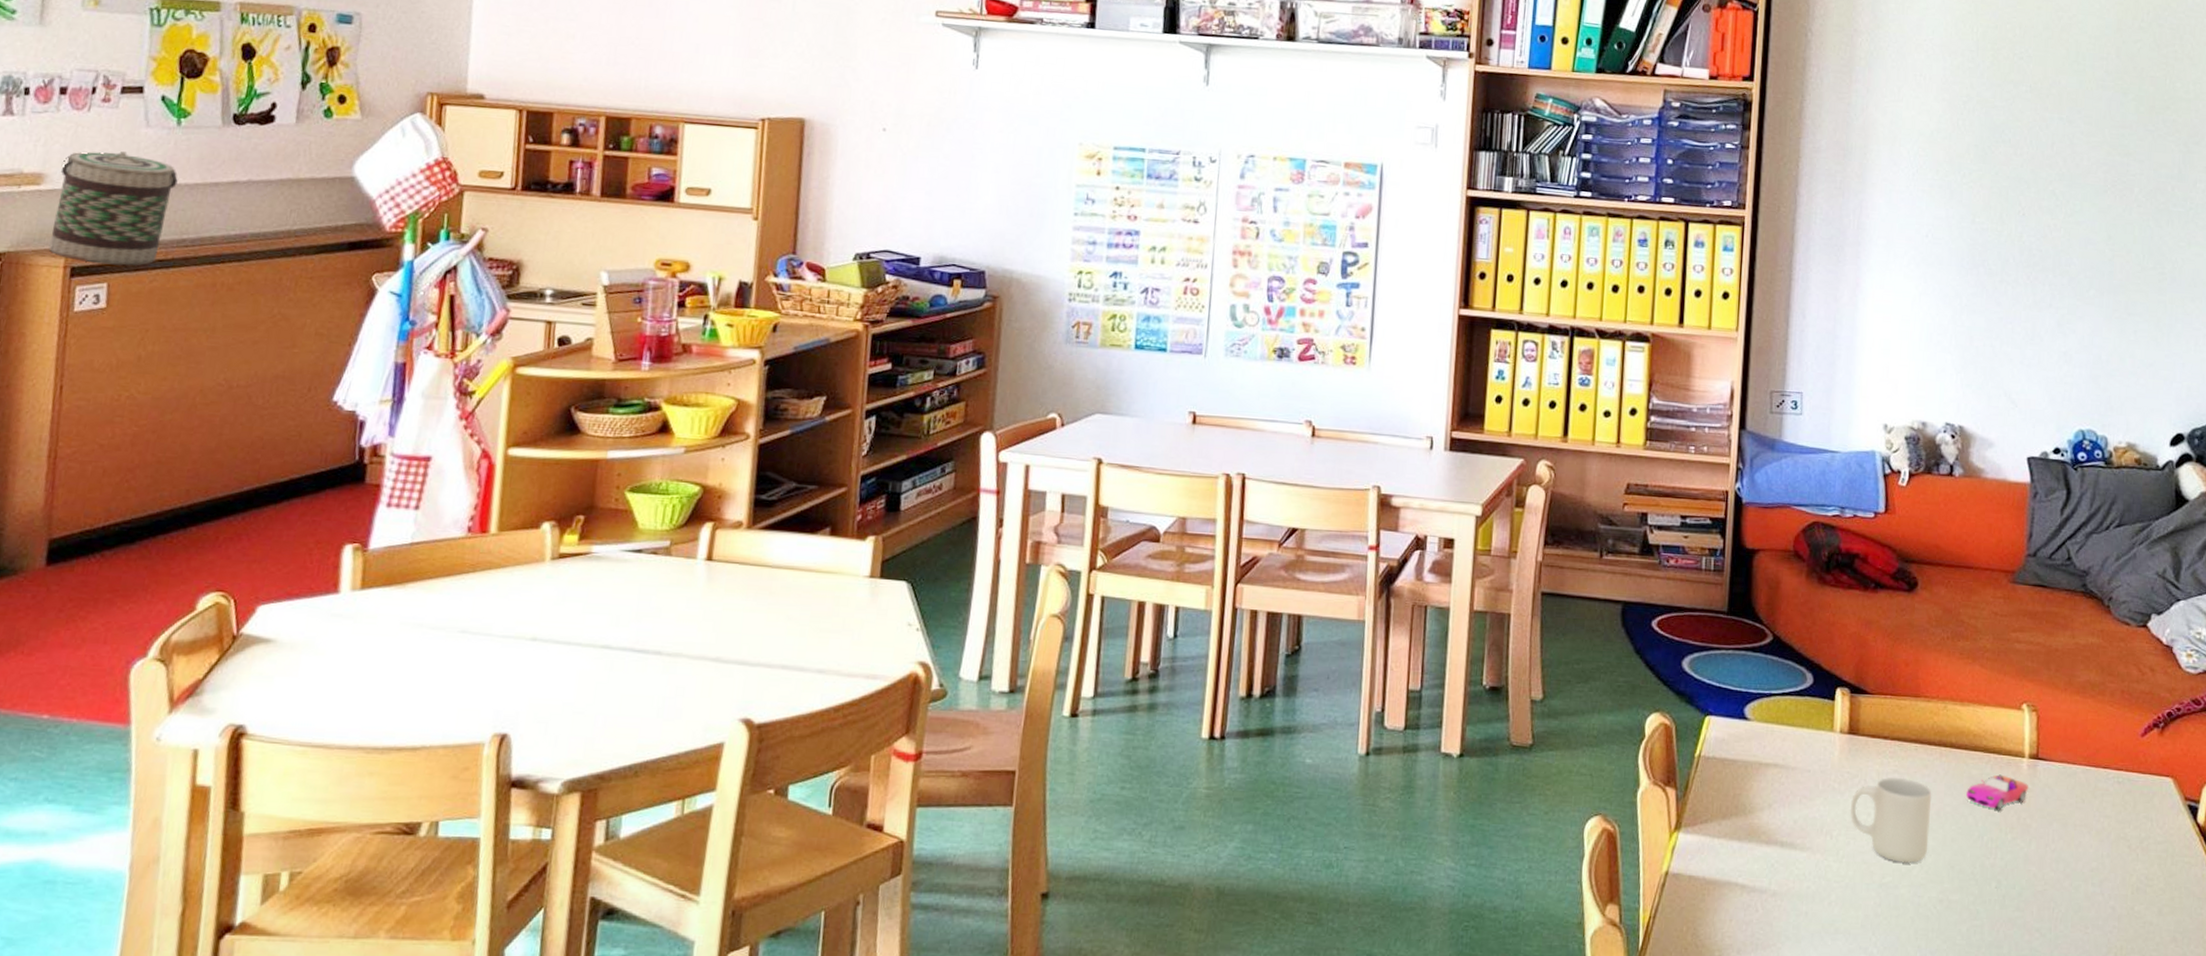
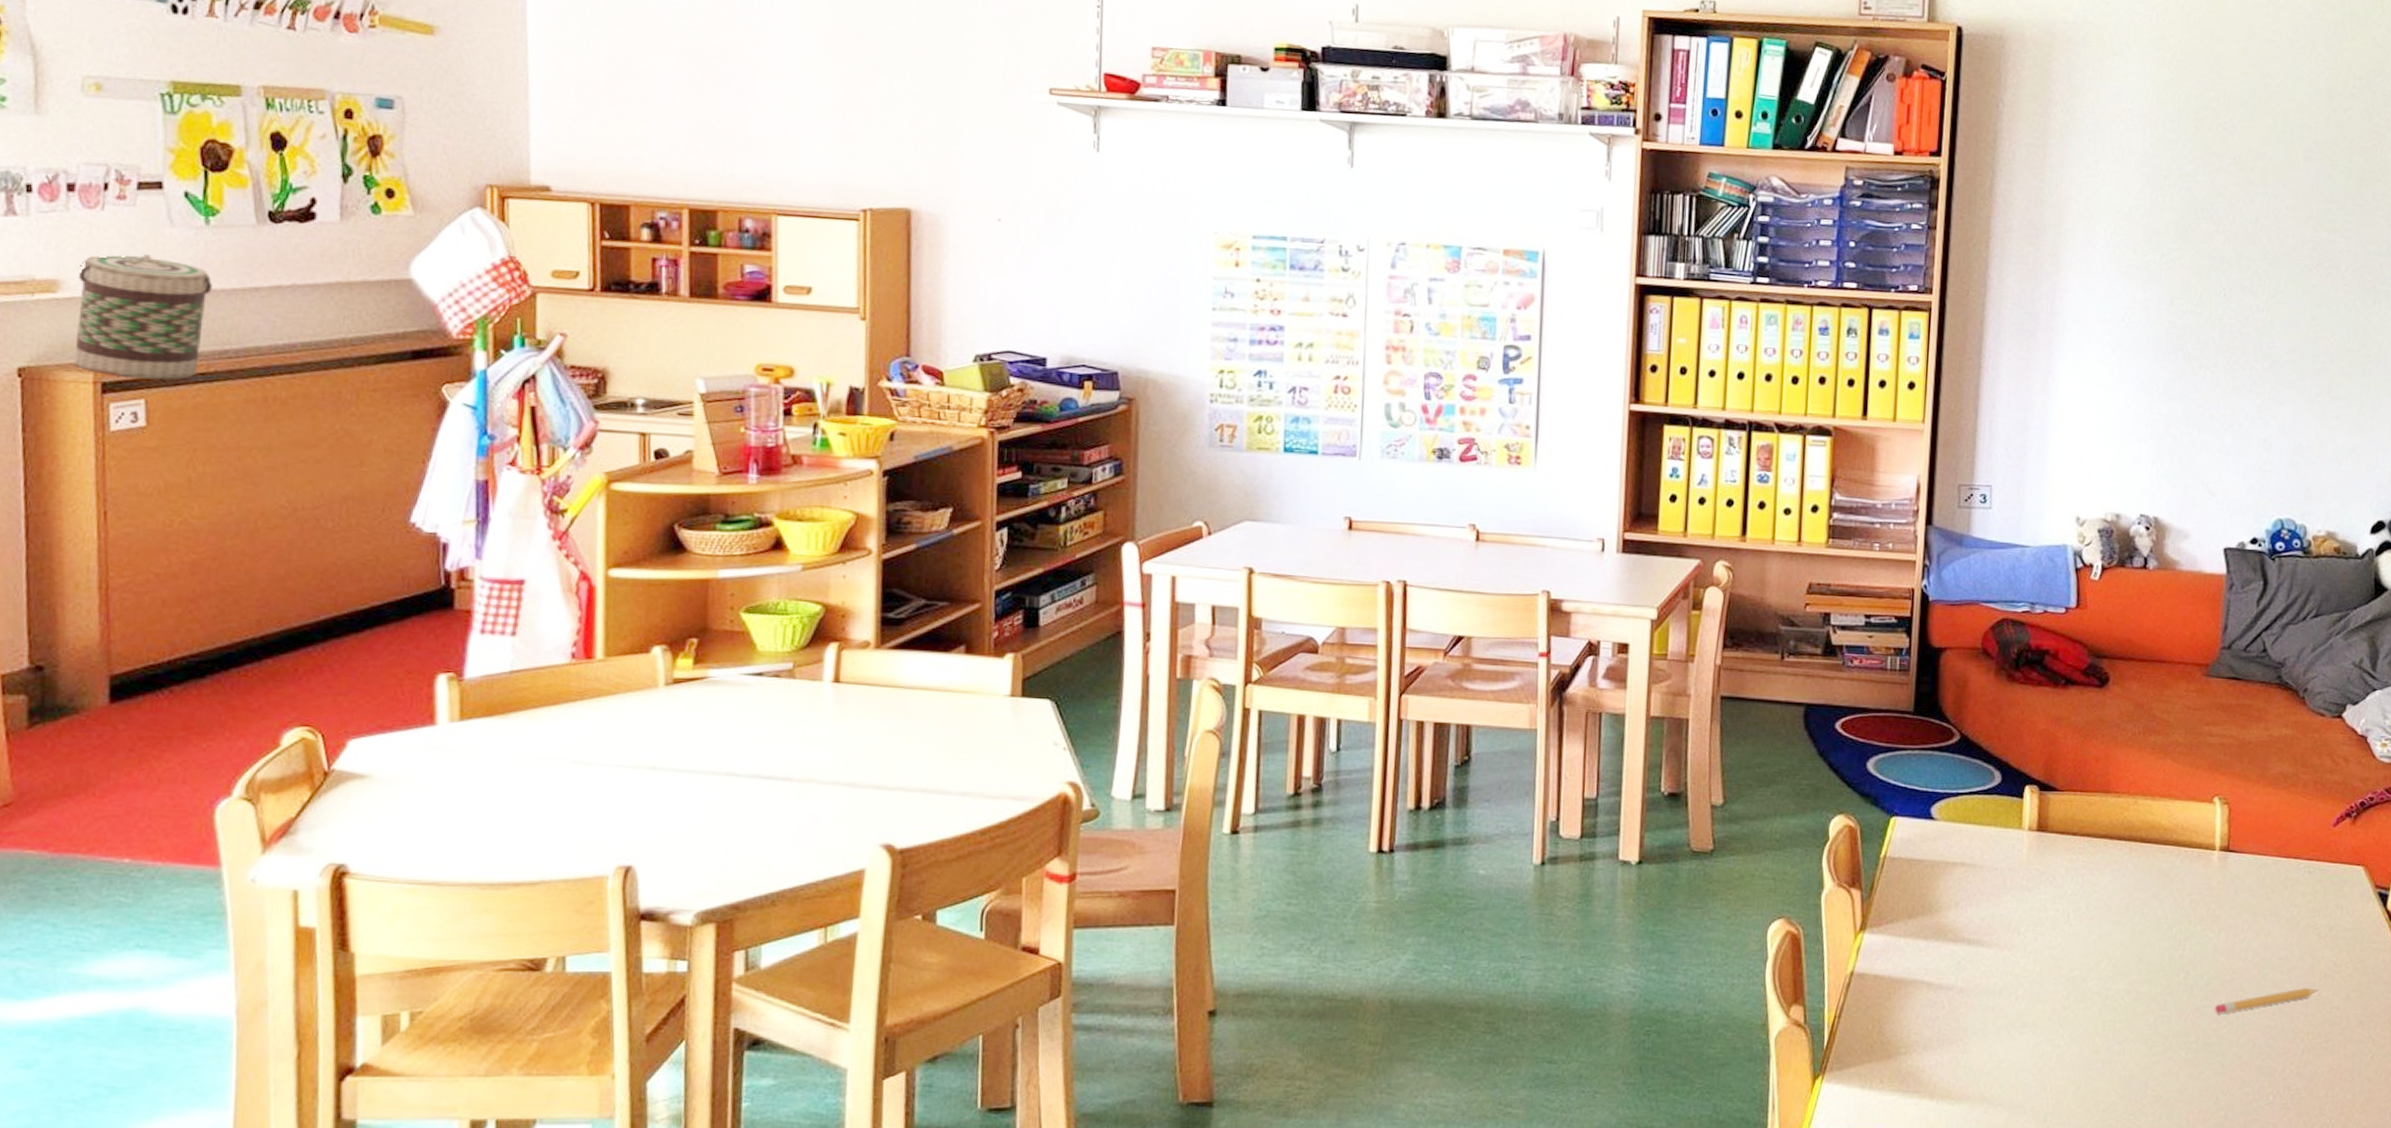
cup: present [1850,777,1932,864] -> none [2038,873,2121,958]
toy car: present [1966,774,2029,810] -> none [2156,867,2219,903]
pencil: none [2027,900,2131,925] -> present [2215,987,2319,1014]

